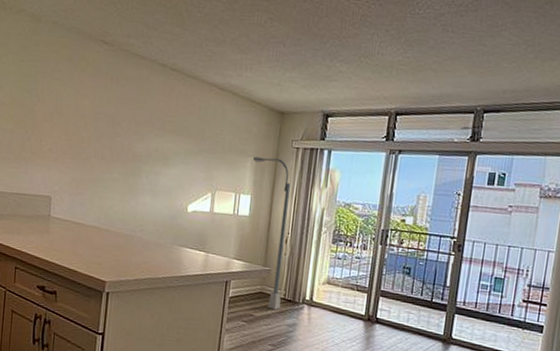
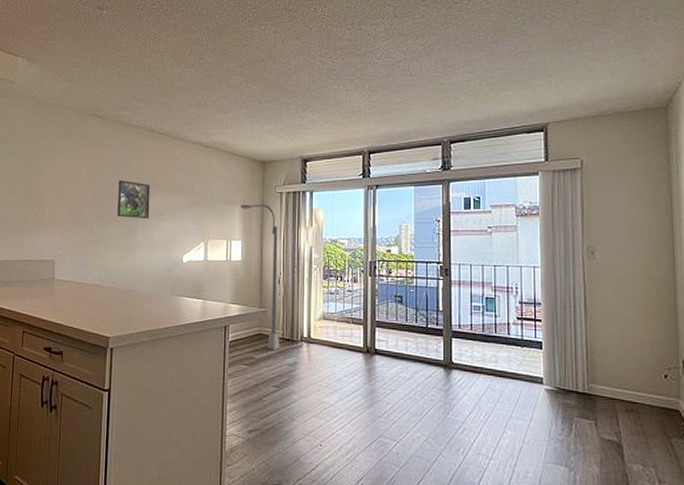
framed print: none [120,117,158,163] -> present [117,180,150,219]

